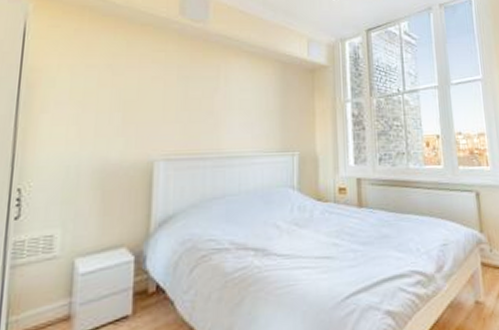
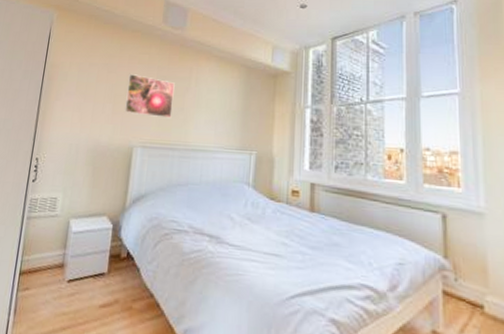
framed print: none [139,76,200,125] -> present [124,74,175,119]

